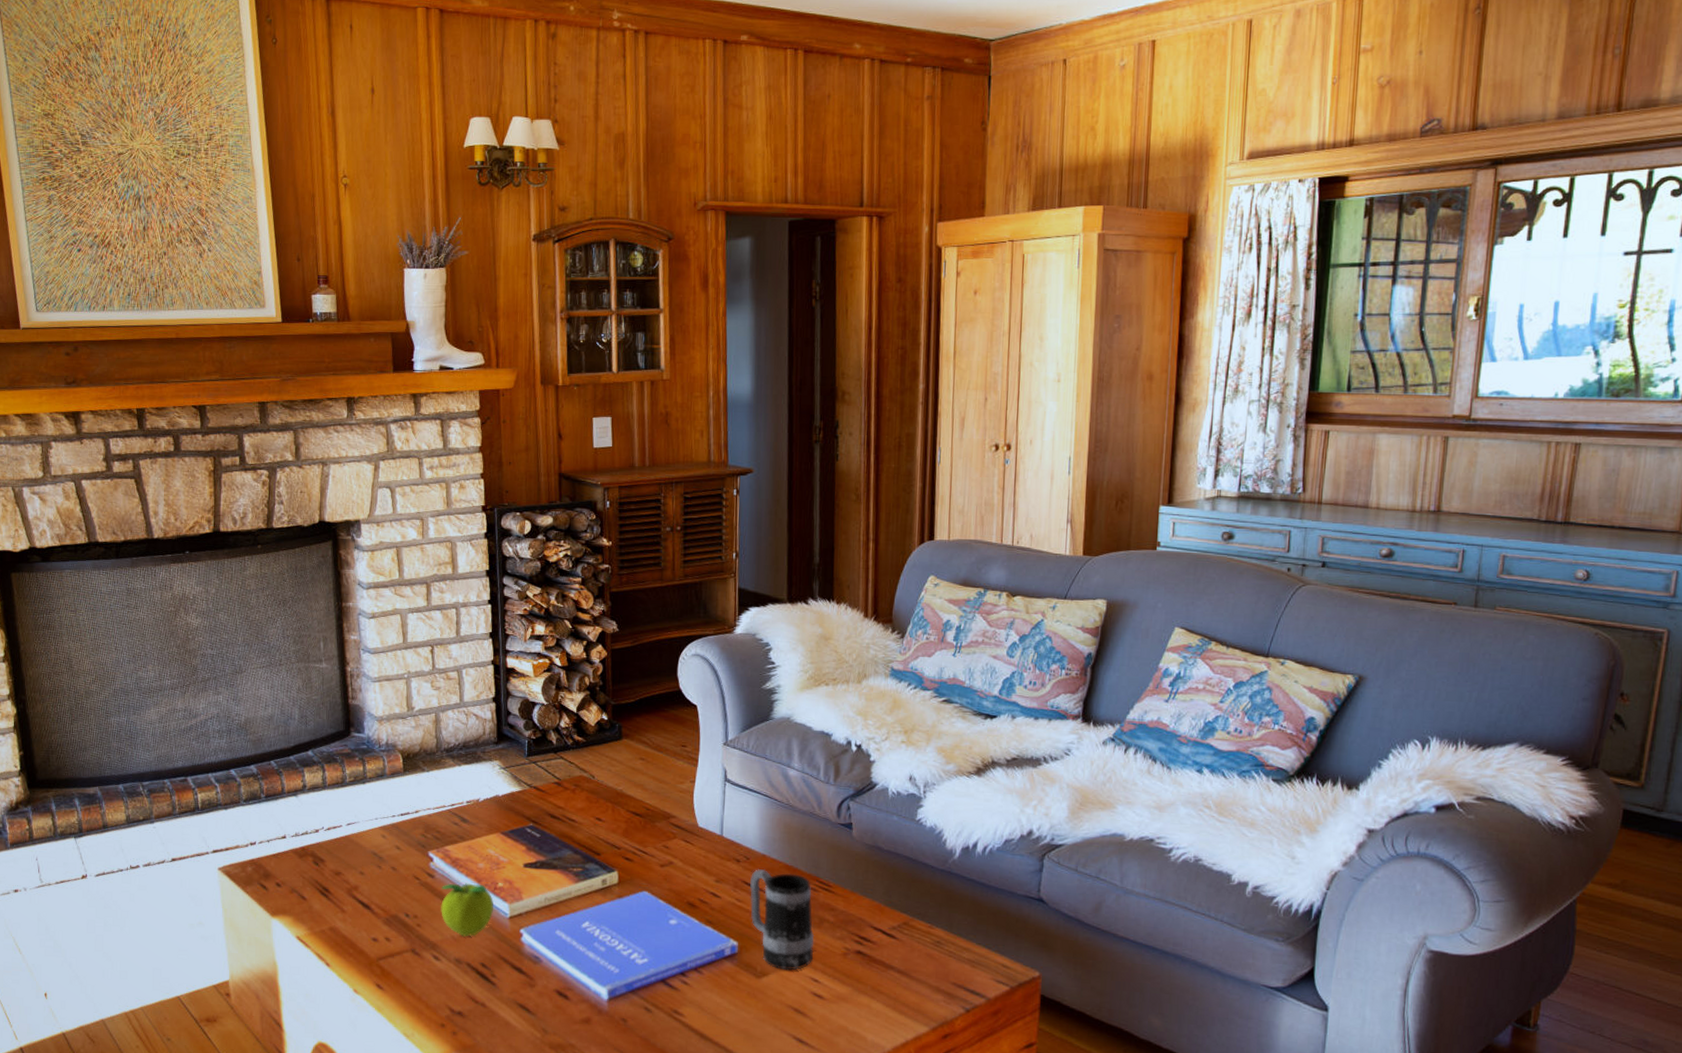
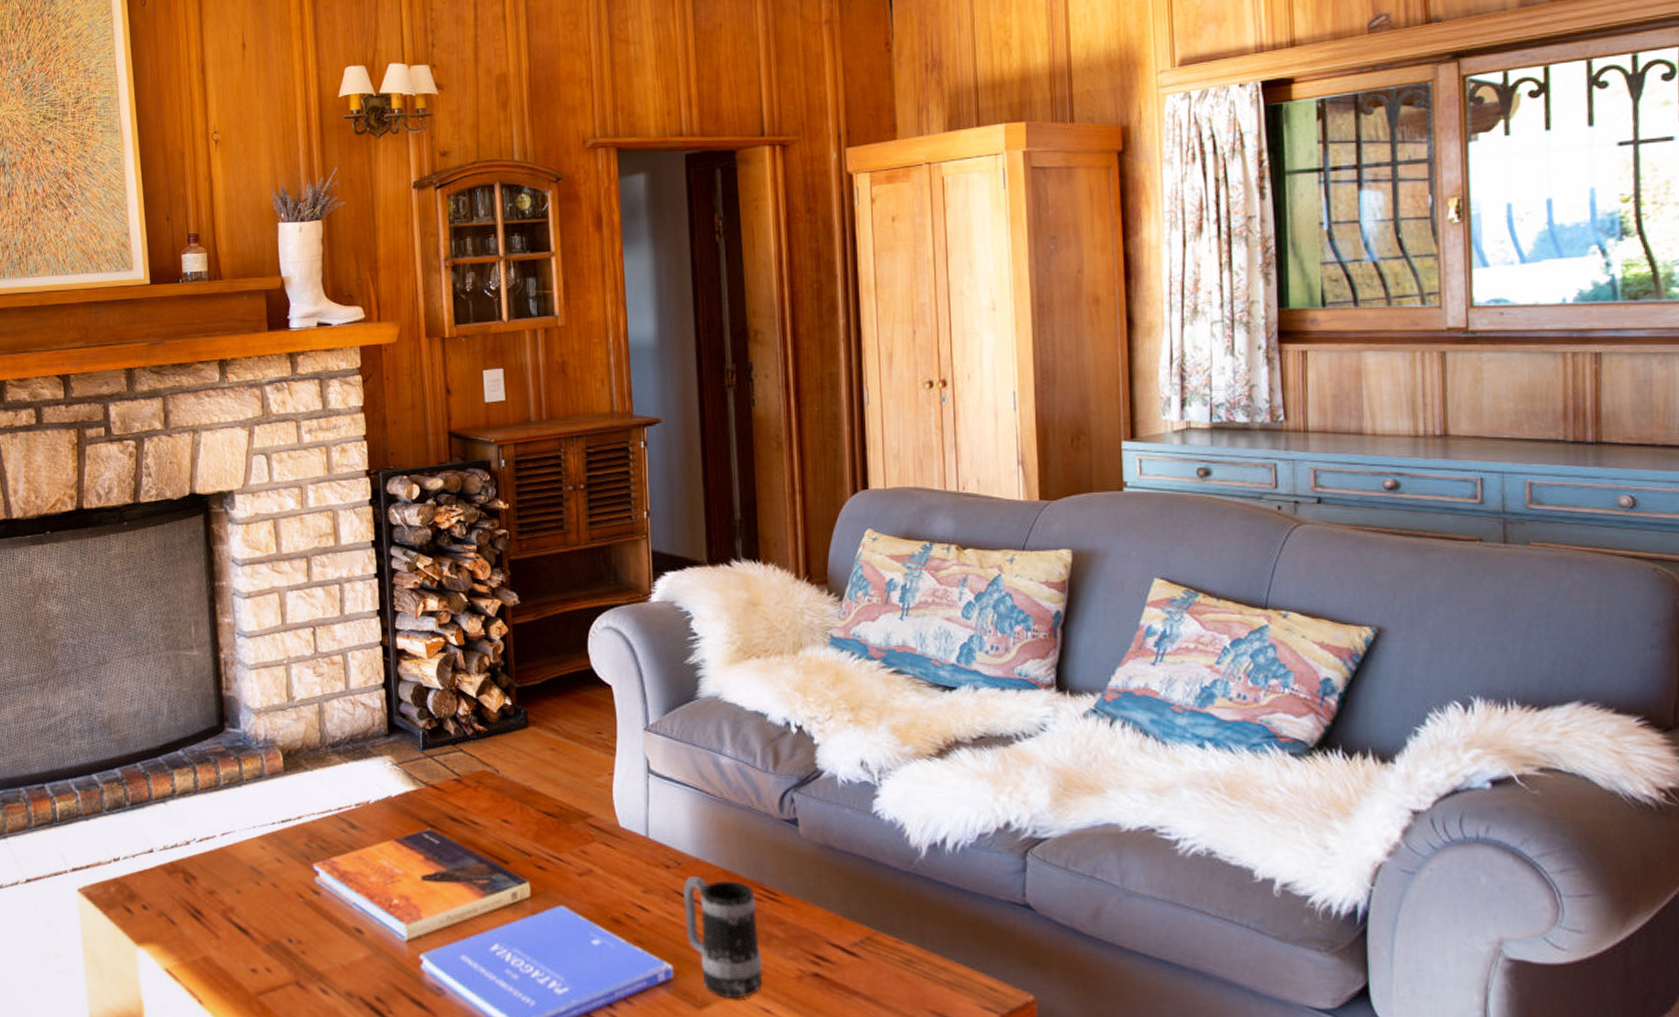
fruit: present [441,883,494,937] -> none [328,900,389,965]

